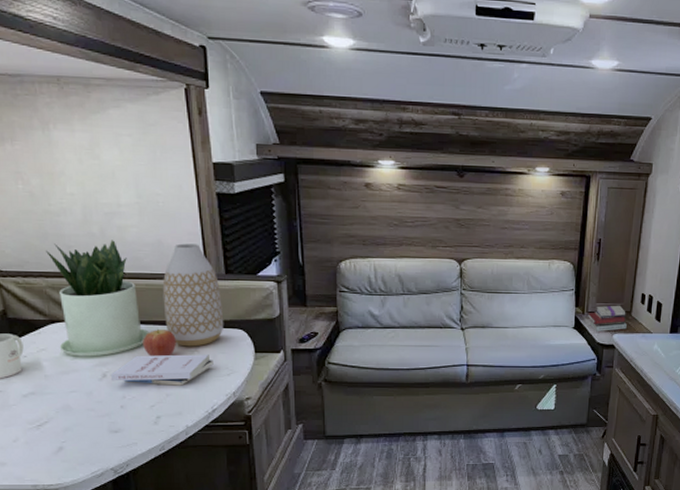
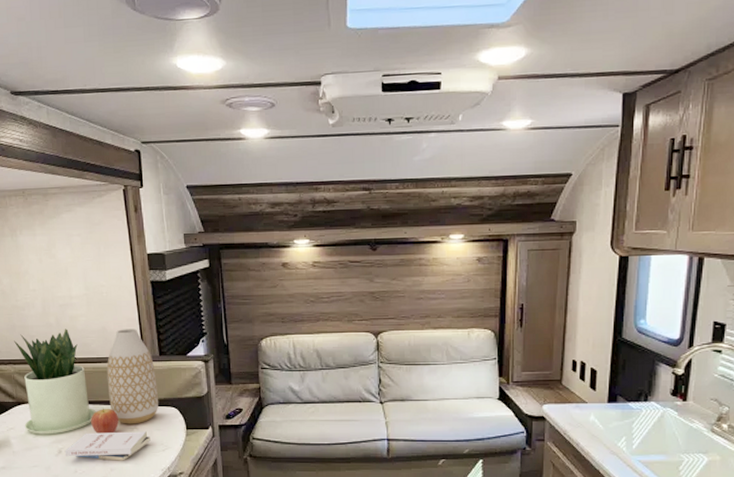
books: present [587,305,627,331] -> none [512,373,557,402]

